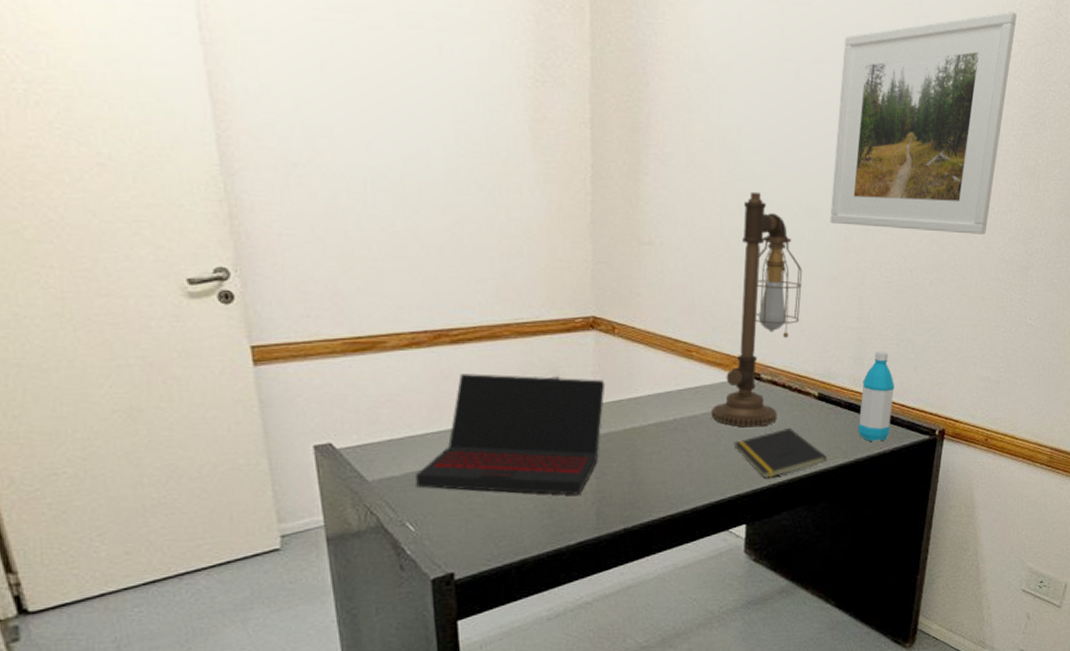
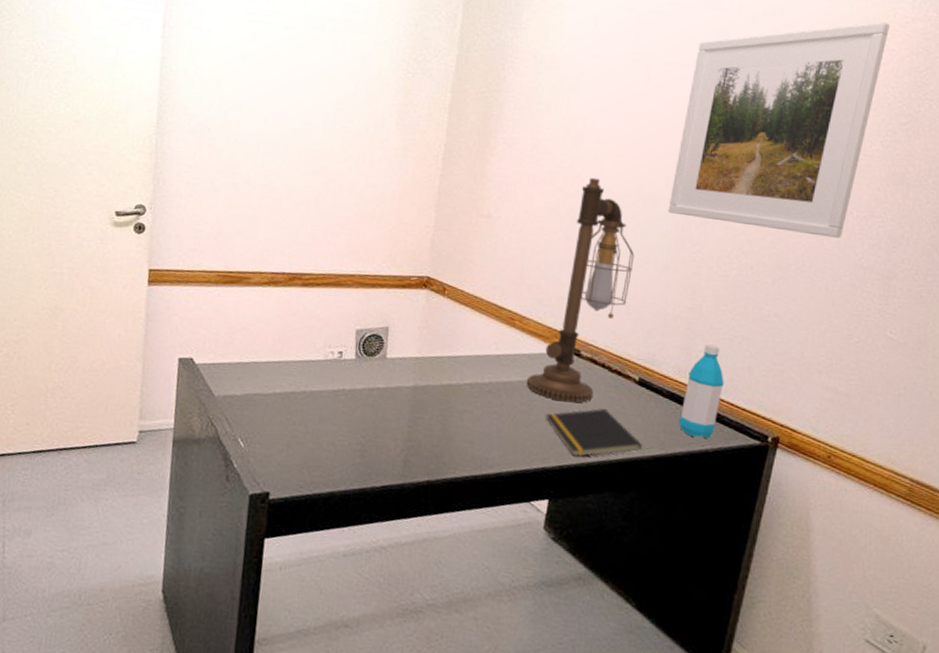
laptop: present [416,374,606,495] -> none [252,313,430,440]

